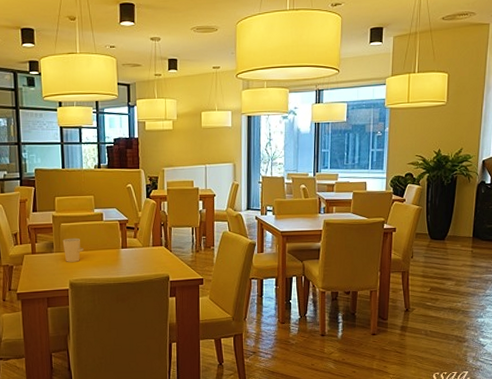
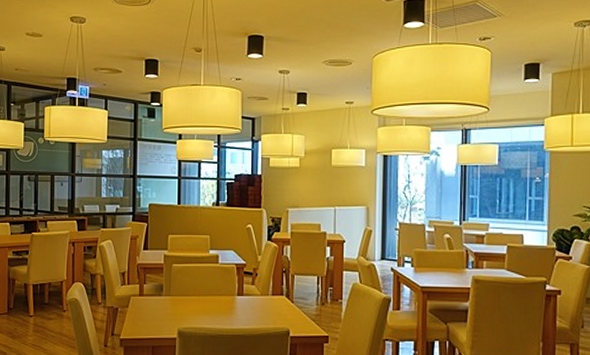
cup: present [62,237,84,263] -> none [173,280,196,309]

